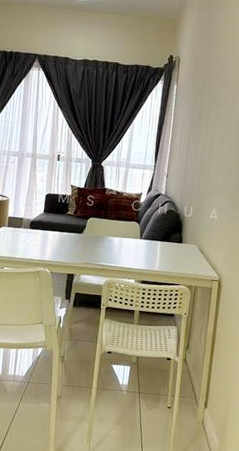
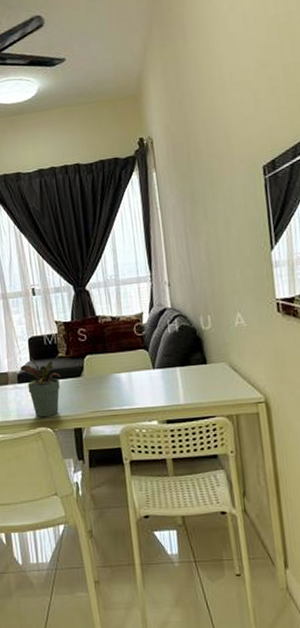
potted plant: none [34,208,66,261] -> present [20,355,61,418]

